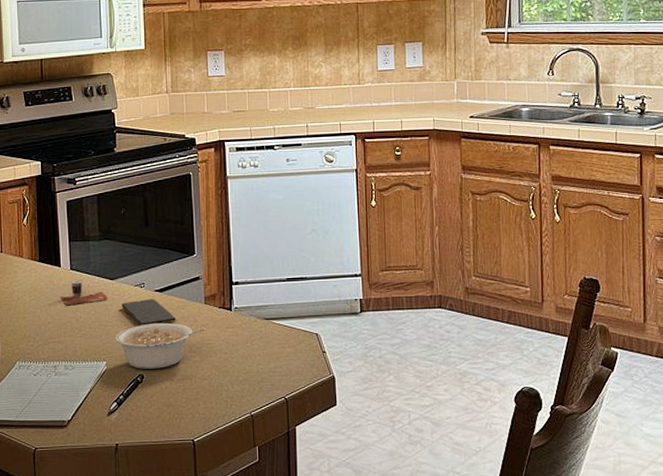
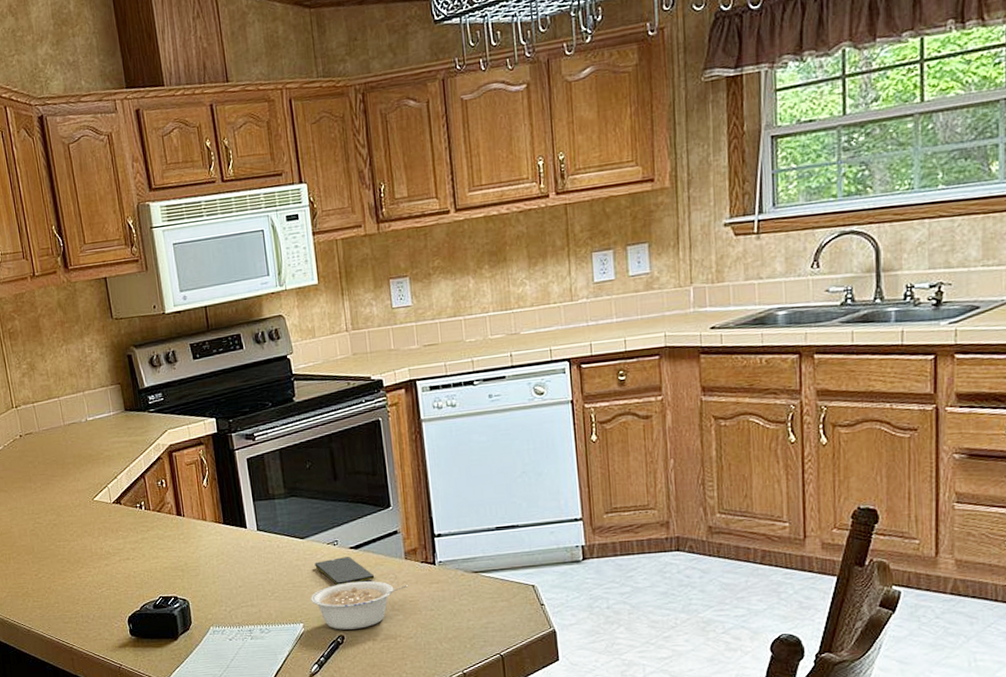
cup: present [60,280,108,306] -> none [249,540,299,568]

